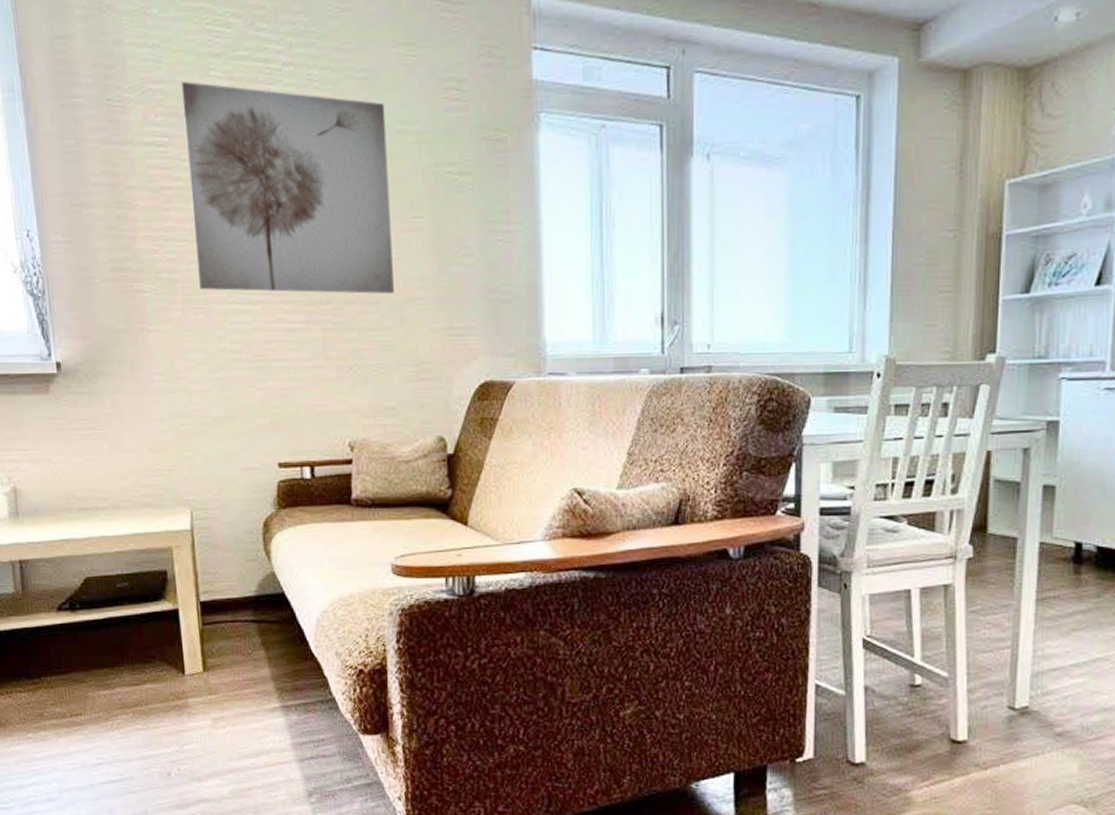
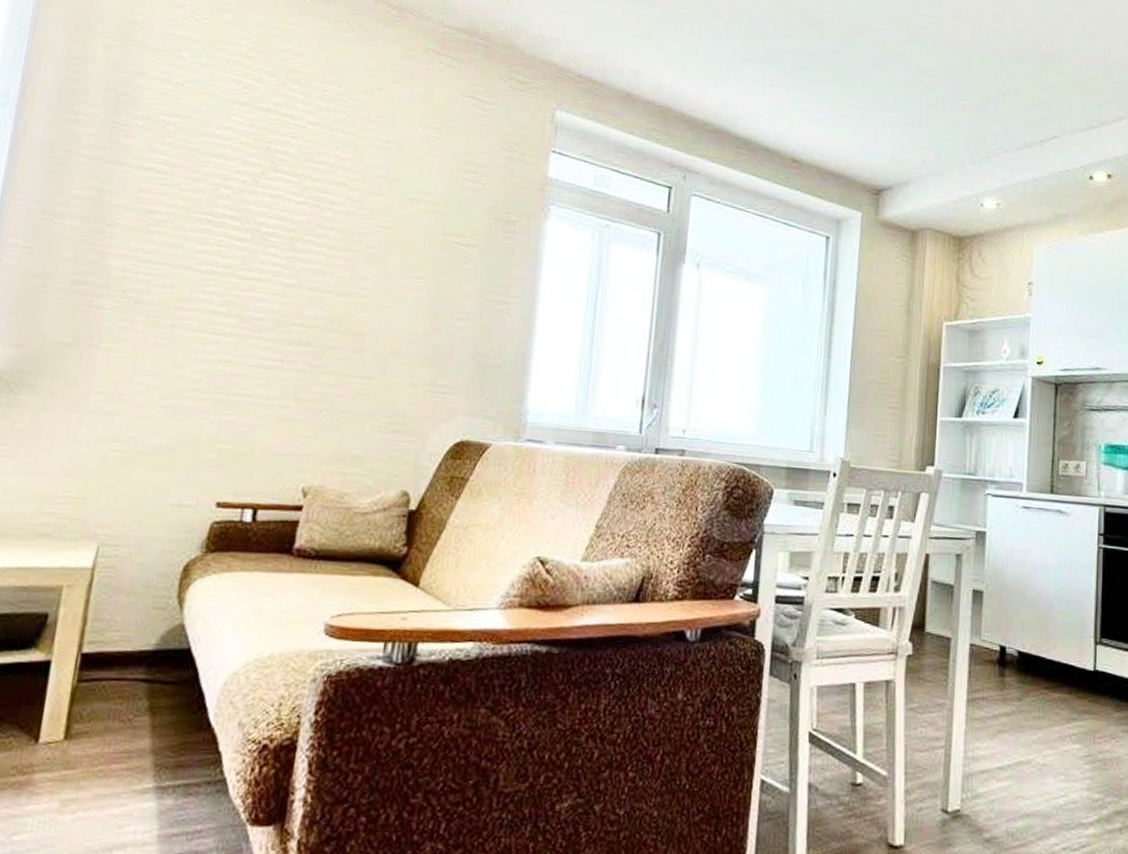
wall art: present [181,81,394,294] -> none [169,119,403,345]

